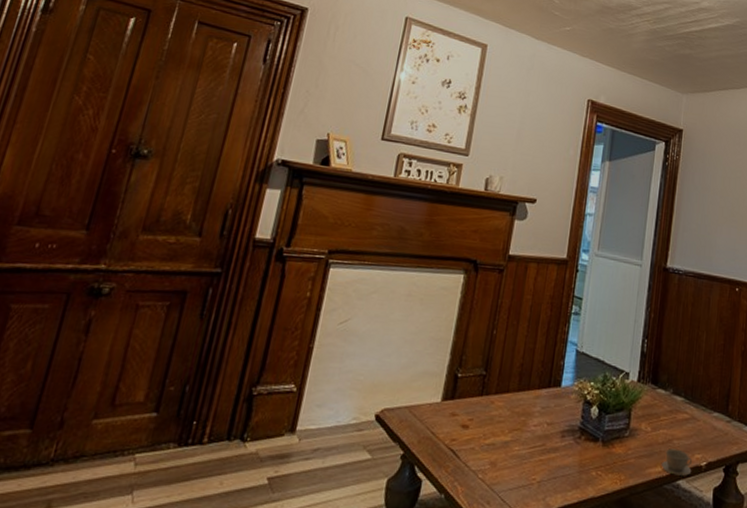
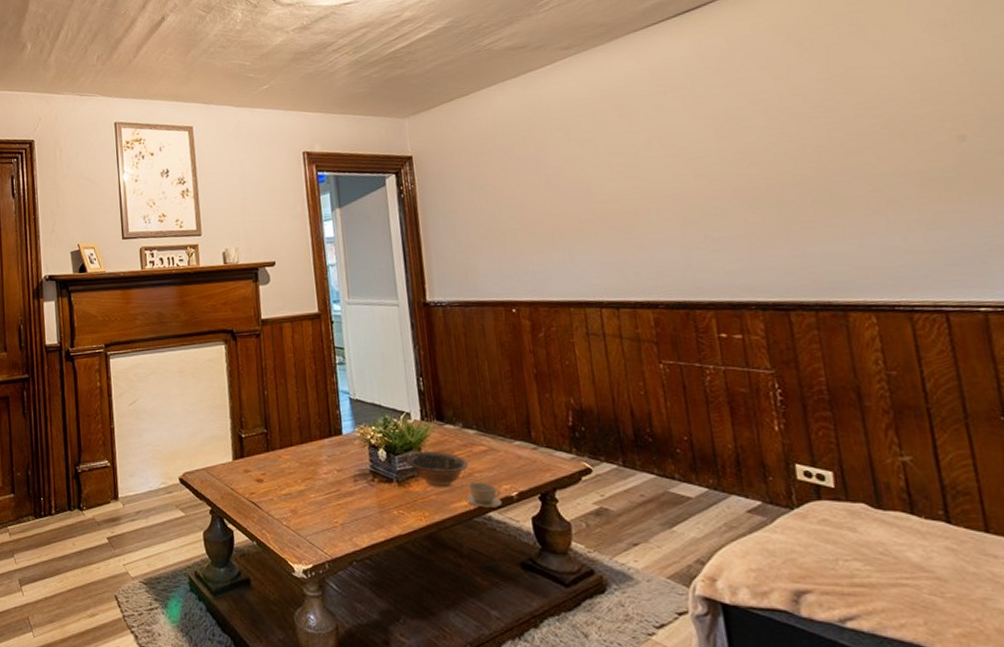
decorative bowl: none [615,413,670,452] -> present [406,451,469,488]

